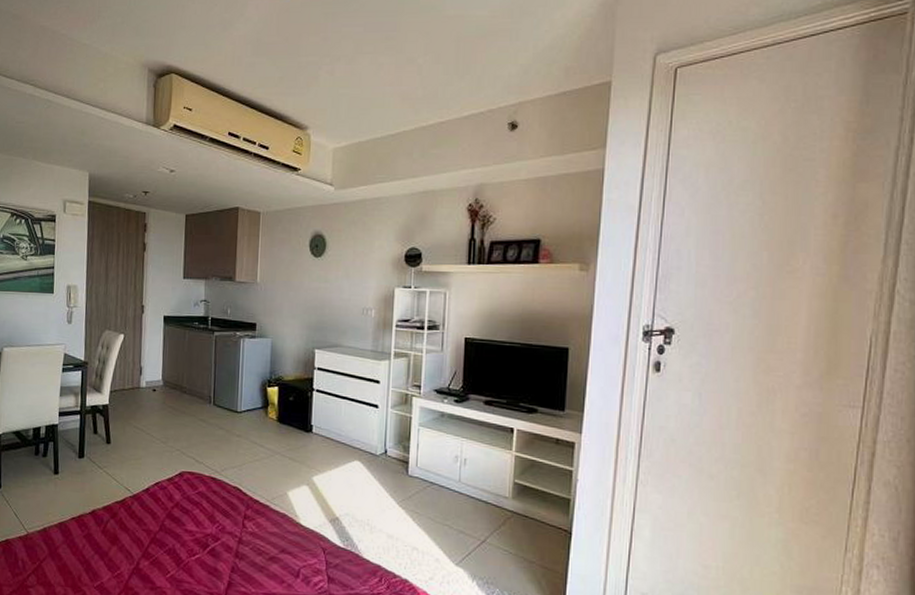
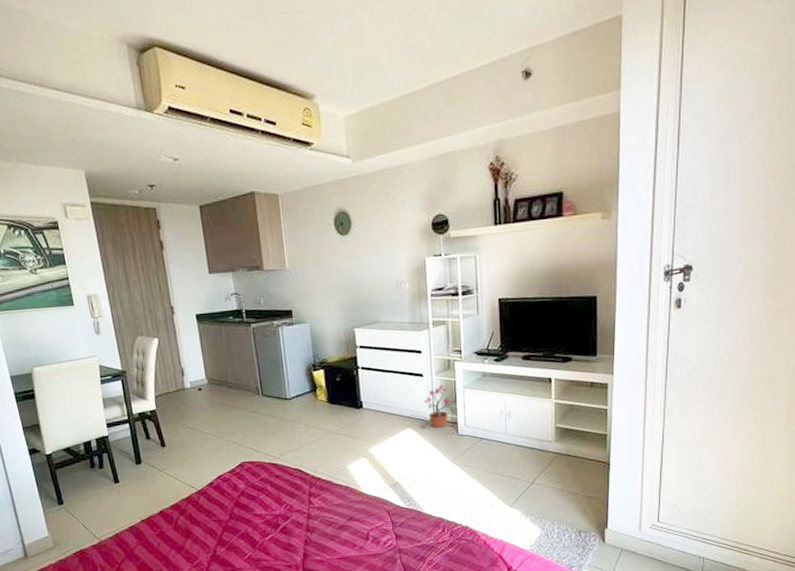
potted plant: none [371,418,406,466] -> present [422,384,456,429]

